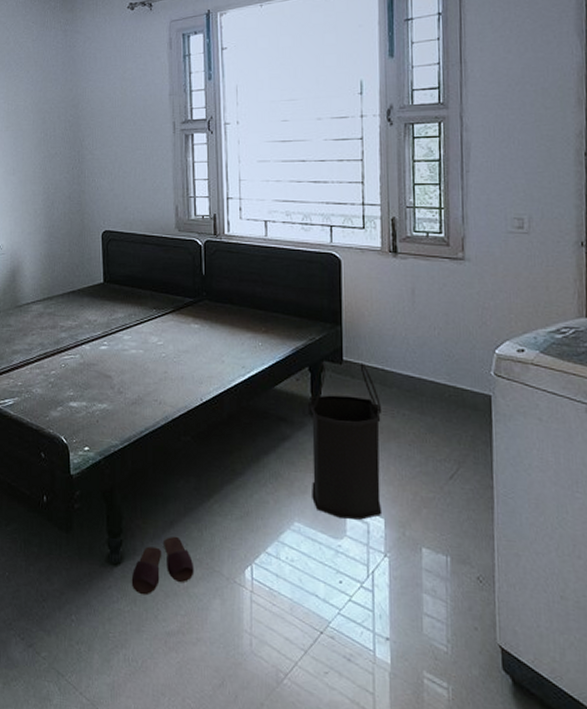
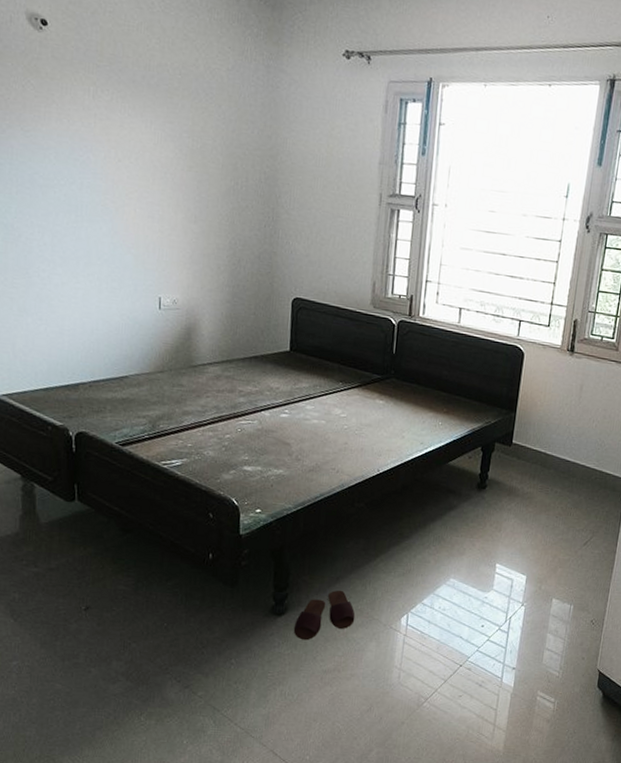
basket: present [307,361,383,520] -> none [468,443,539,577]

